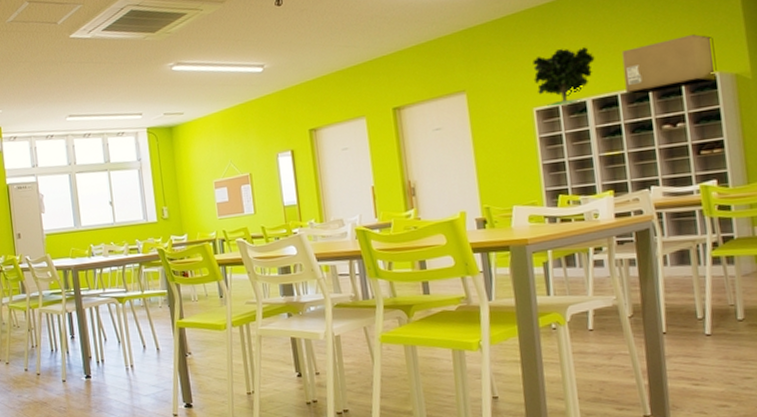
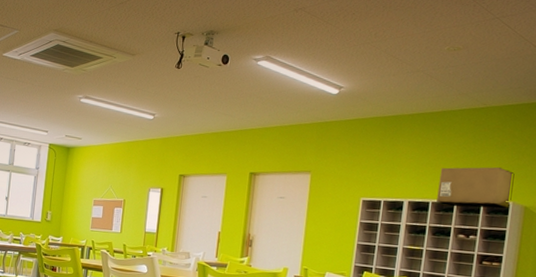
plant: present [533,47,595,107] -> none [366,155,419,202]

